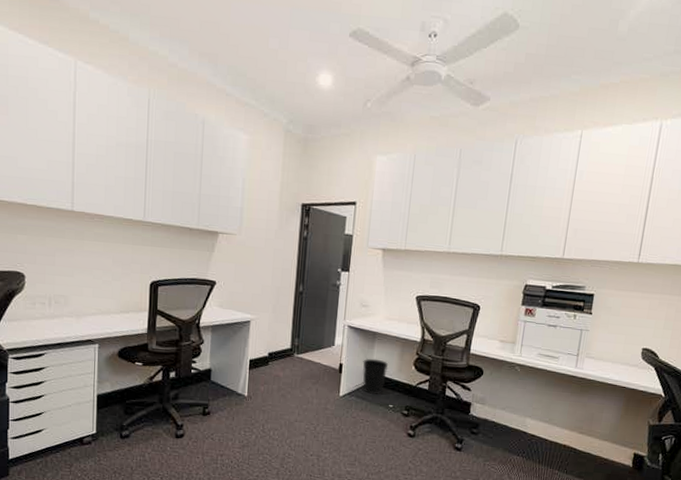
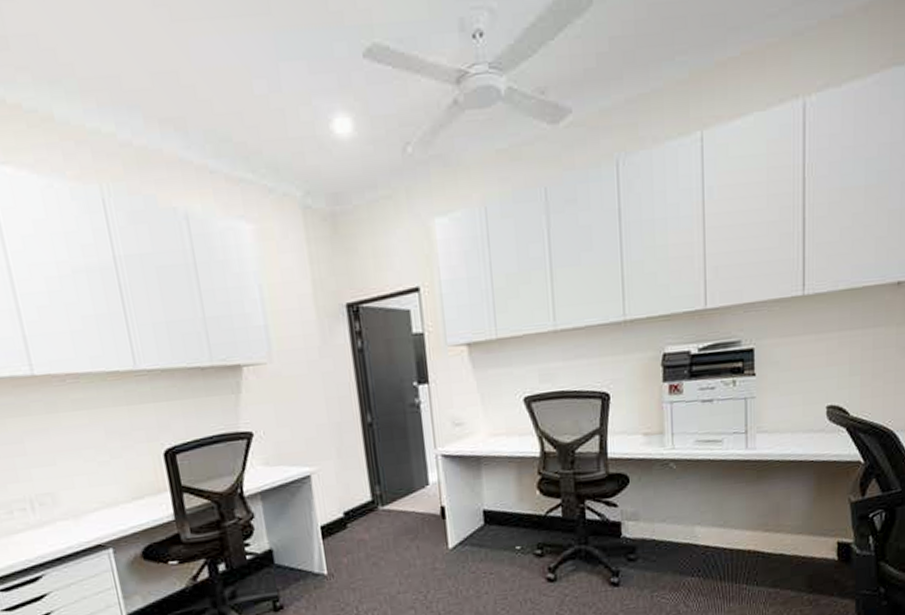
wastebasket: present [362,358,389,394] -> none [470,490,505,538]

